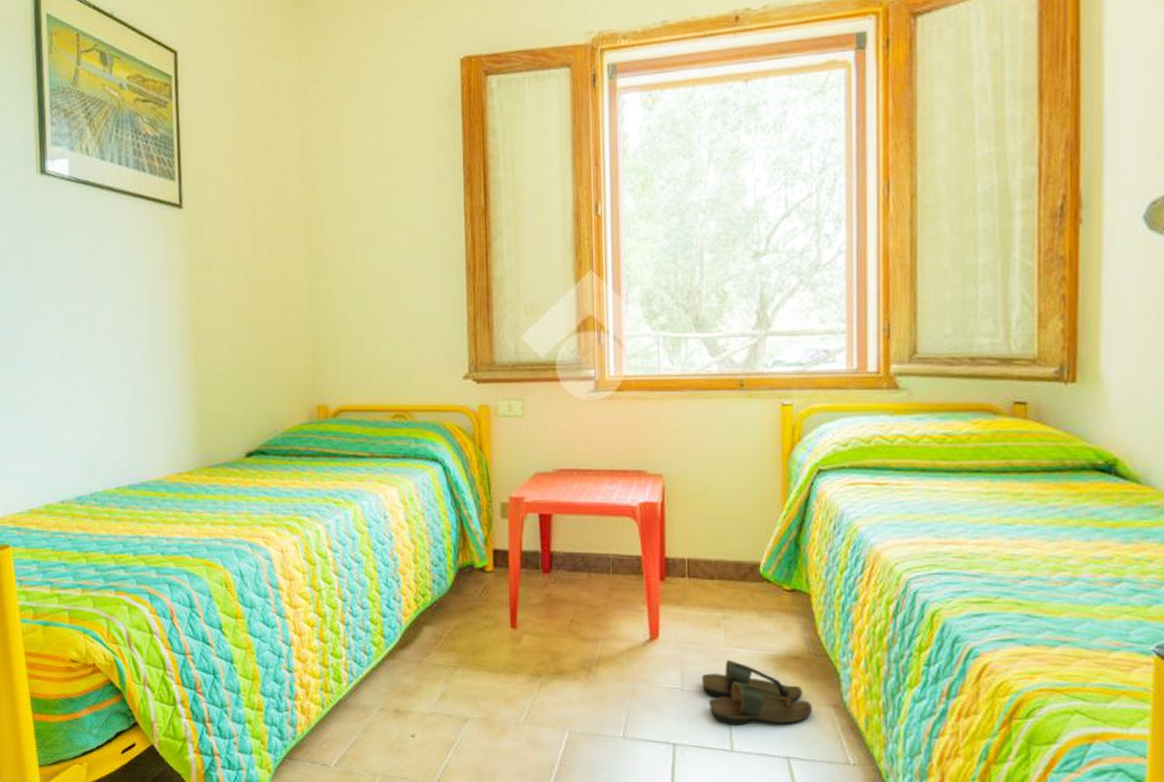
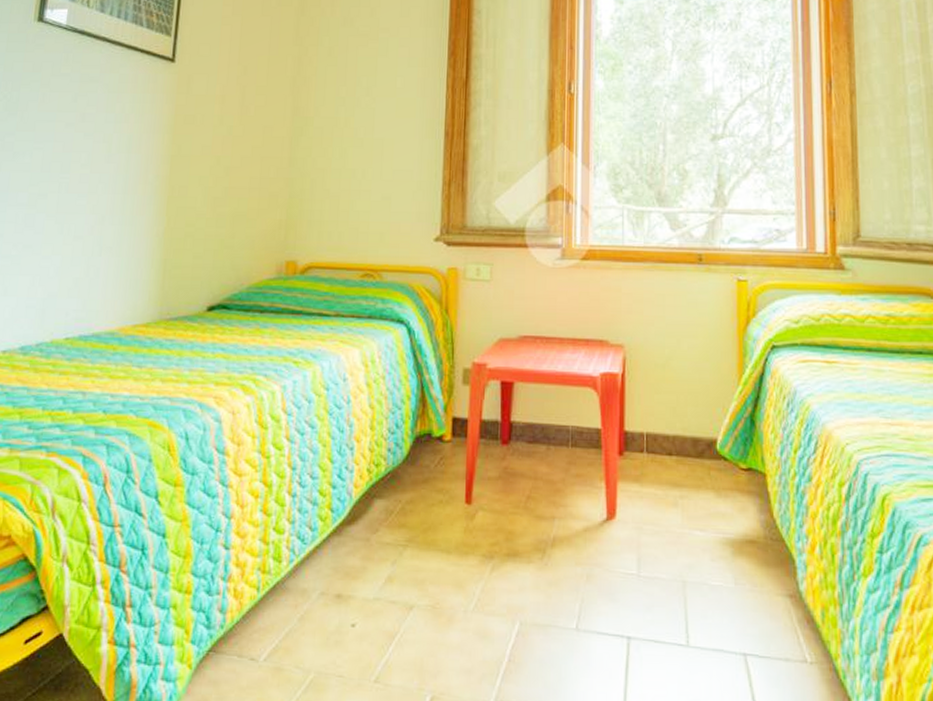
flip-flop: present [702,659,813,726] -> none [658,542,769,617]

